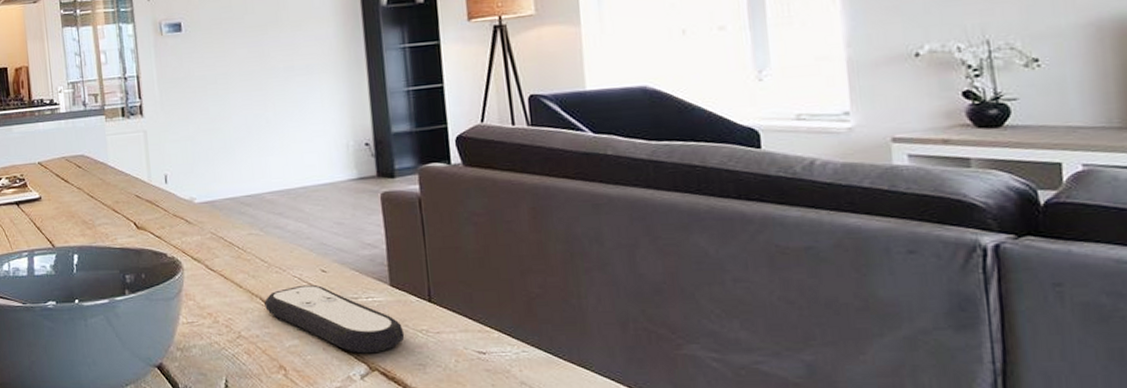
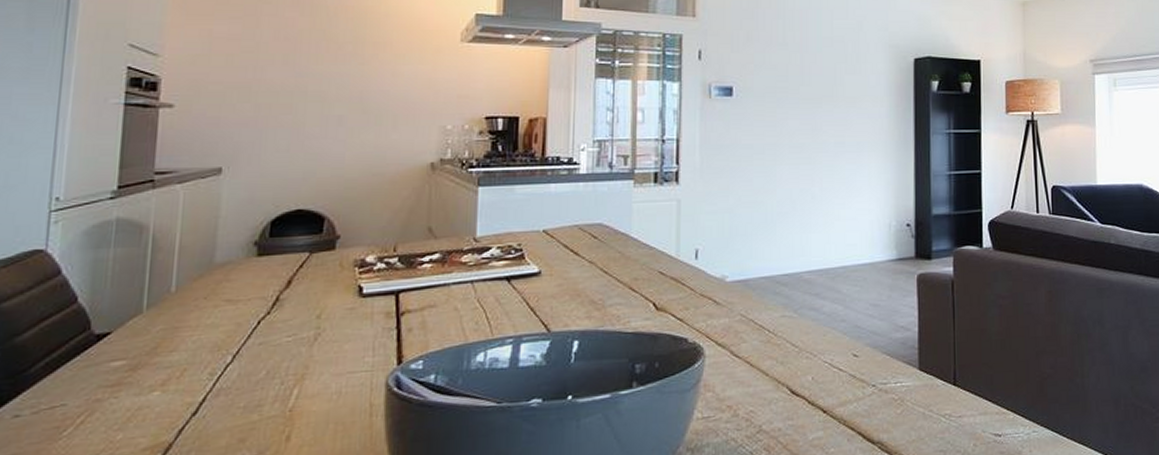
remote control: present [264,284,405,354] -> none [791,370,929,443]

